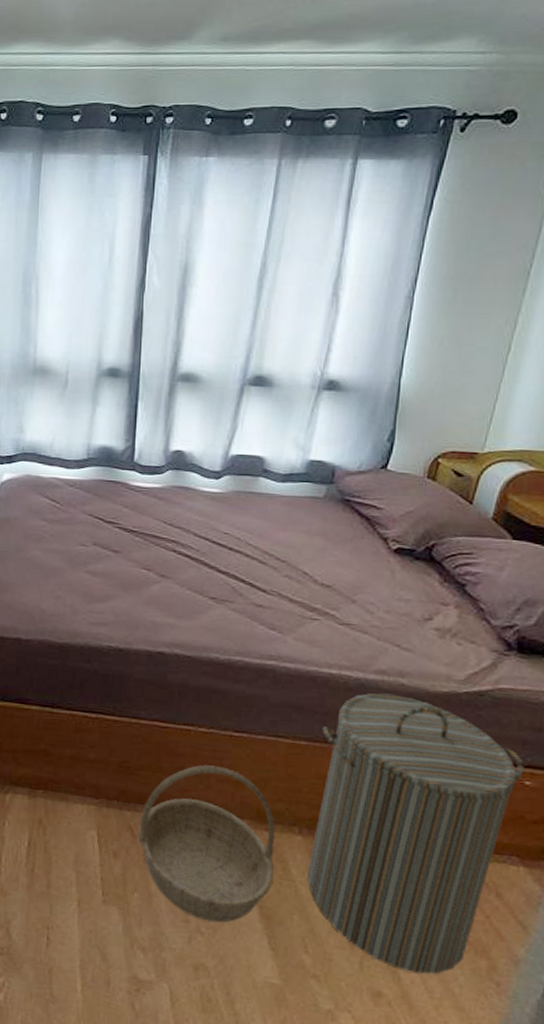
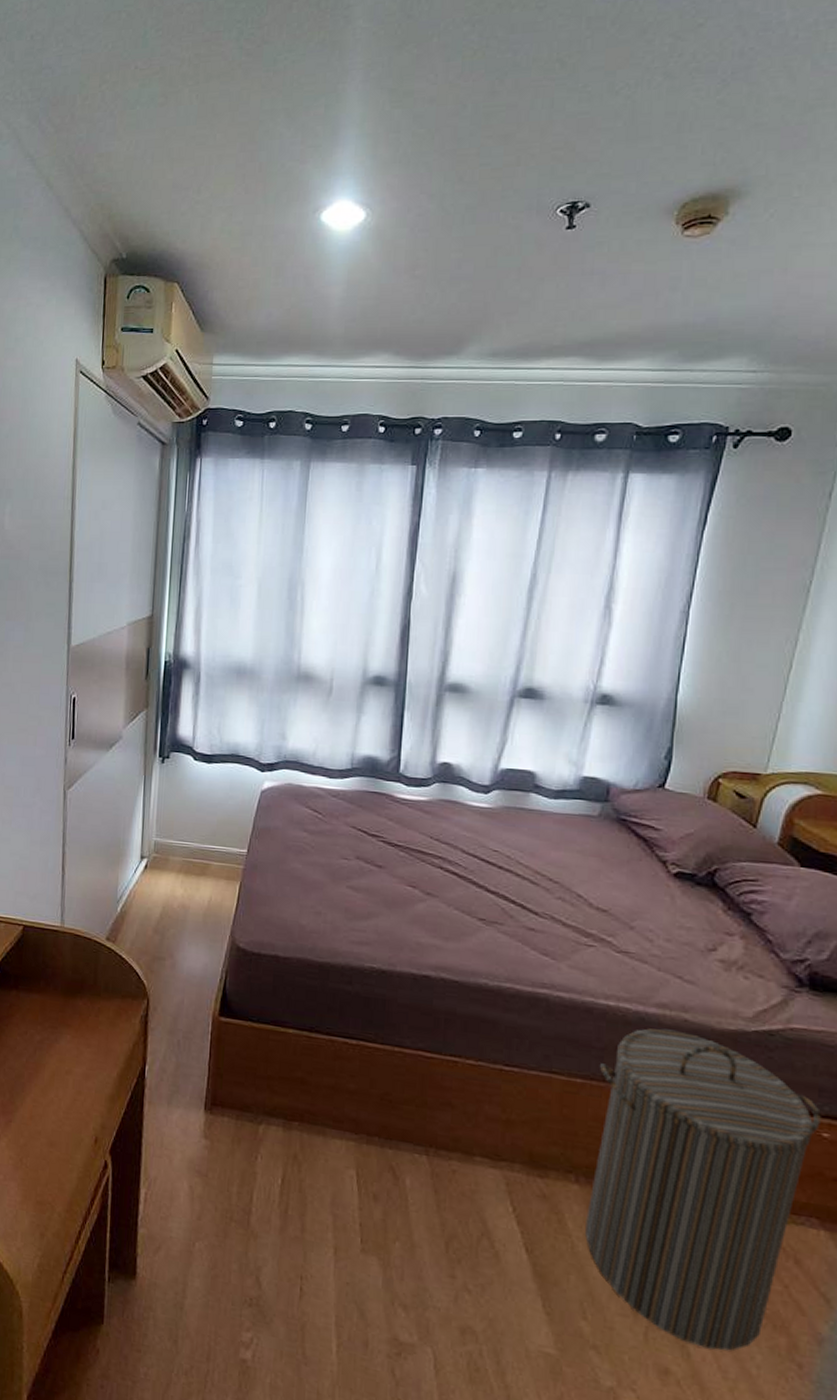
basket: present [138,765,276,923] -> none [401,1101,550,1281]

